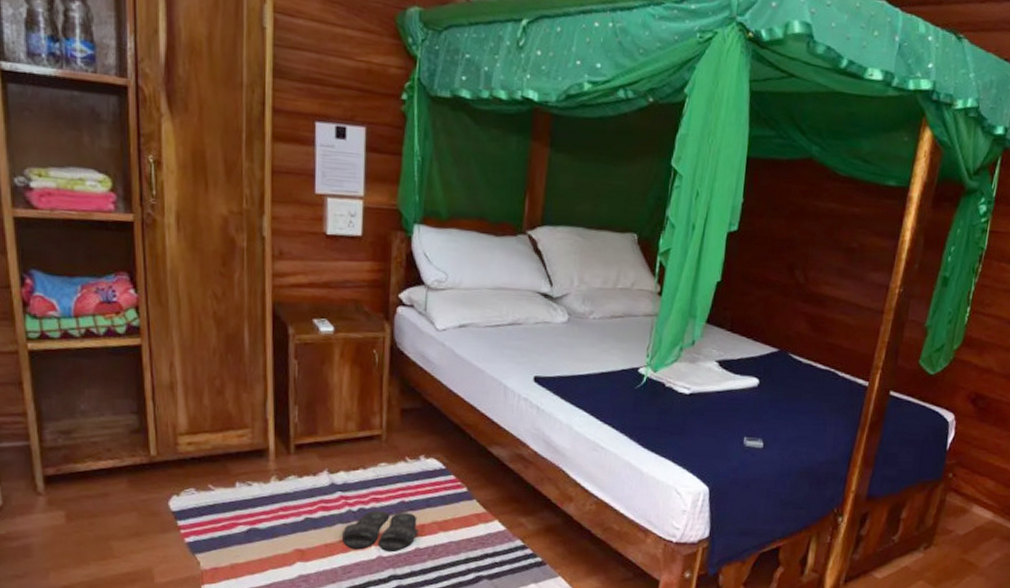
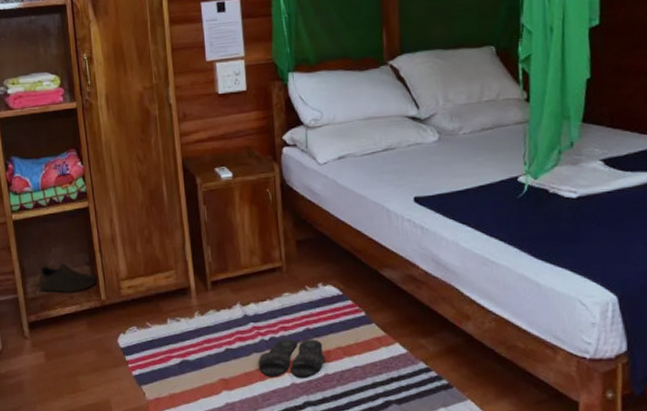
shoe: none [61,409,147,445] -> present [38,263,98,293]

